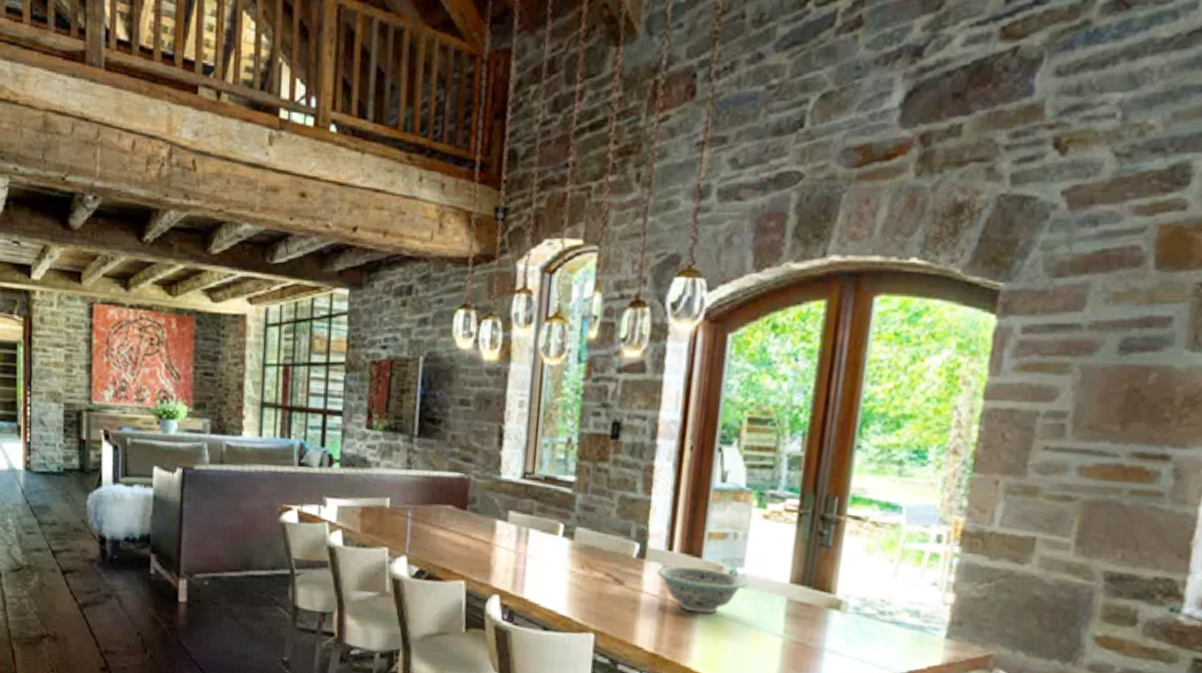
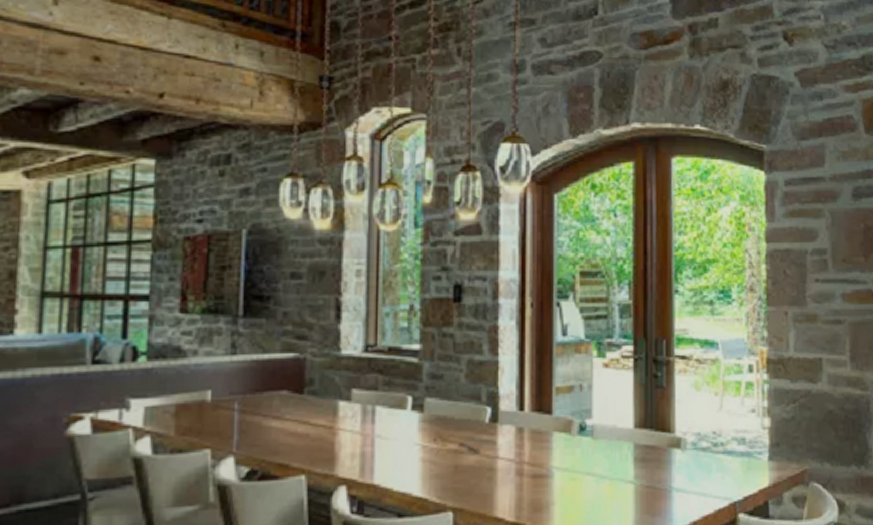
decorative bowl: present [656,565,748,614] -> none [510,423,597,472]

